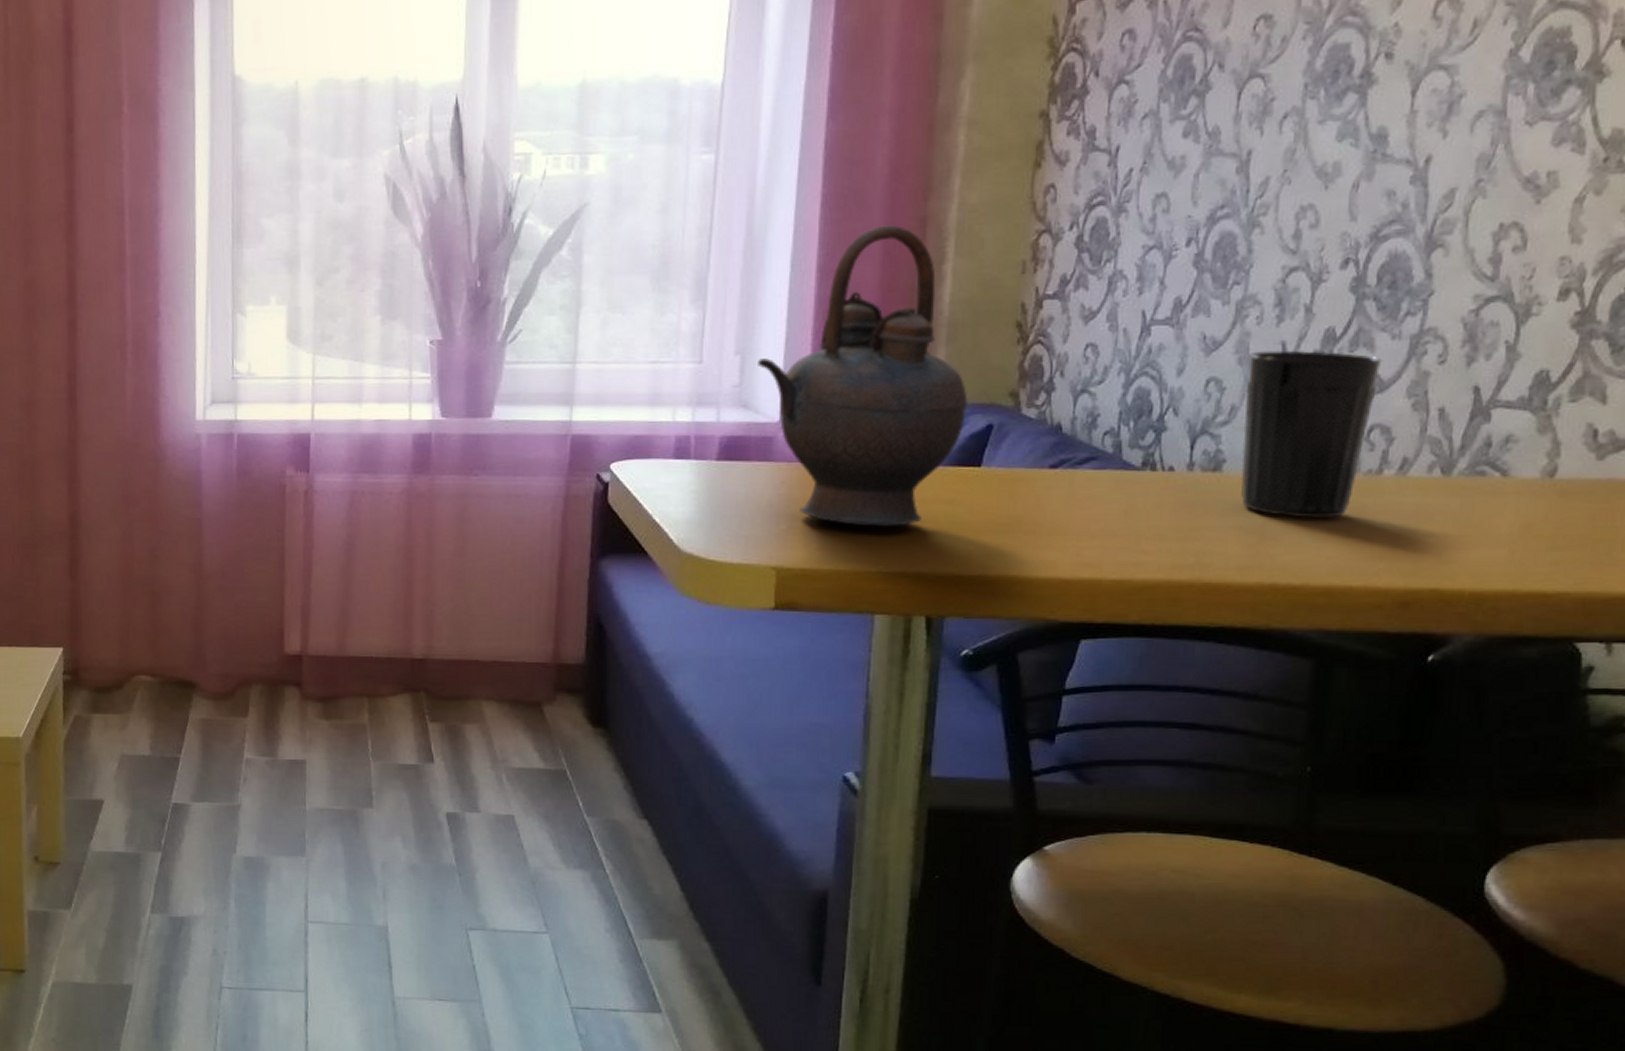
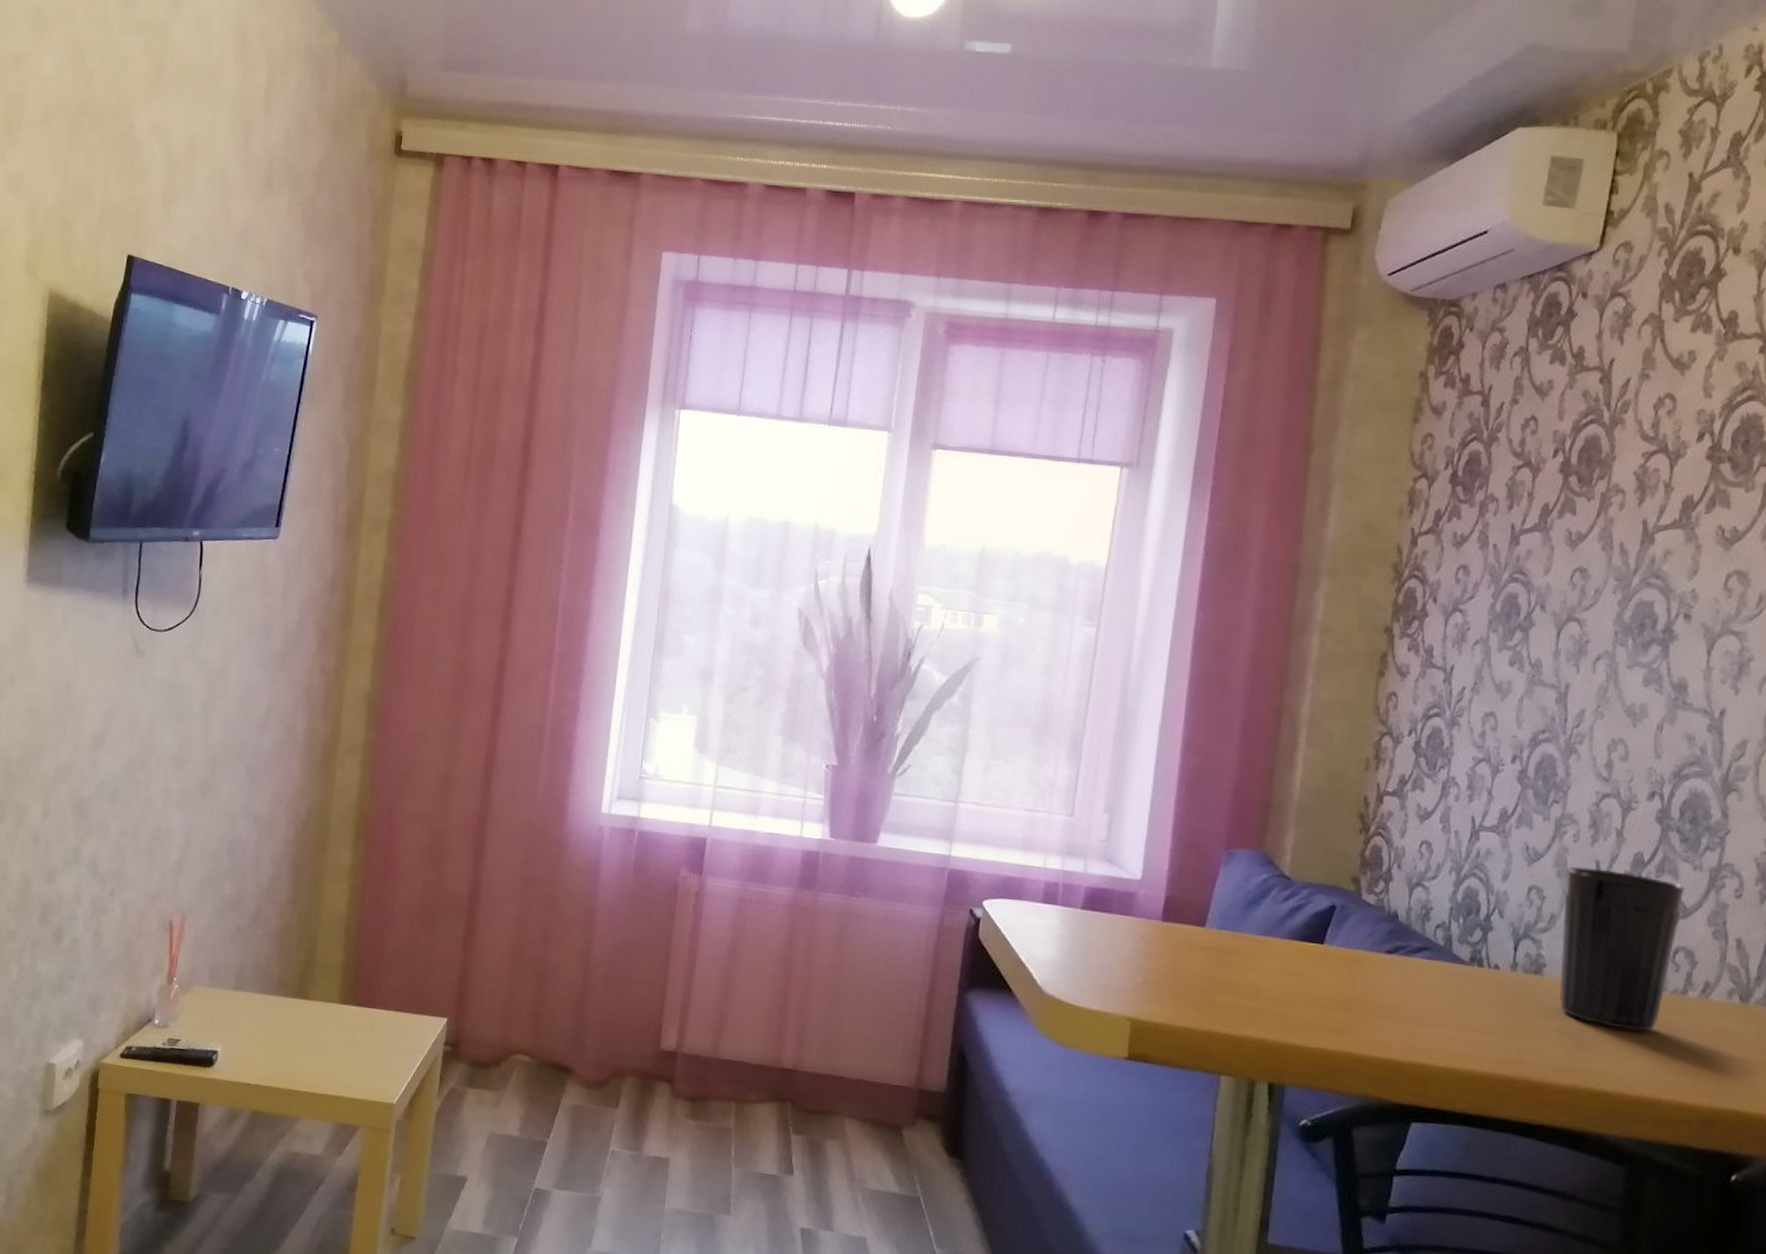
teapot: present [758,225,968,528] -> none [1124,710,1314,993]

